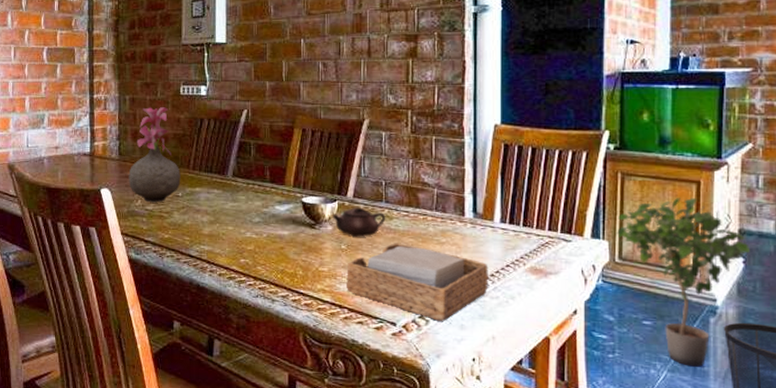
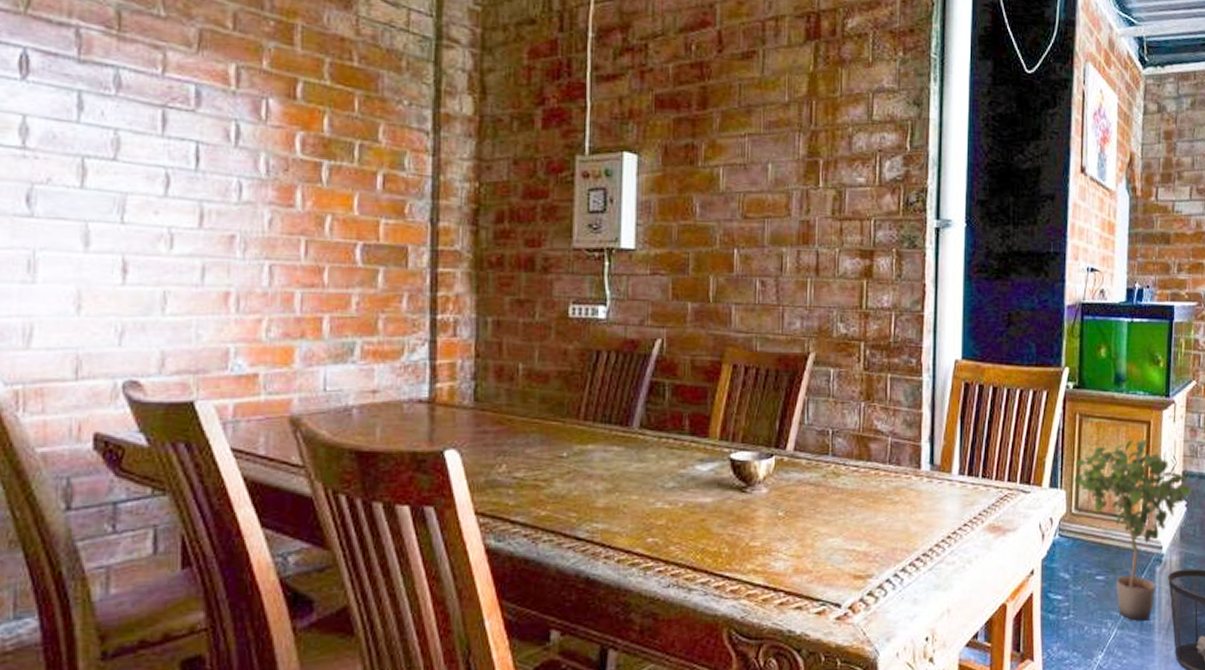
vase: present [128,107,181,202] -> none [488,334,566,466]
teapot: present [331,207,386,237] -> none [767,462,832,500]
napkin holder: present [346,243,489,321] -> none [783,505,945,597]

